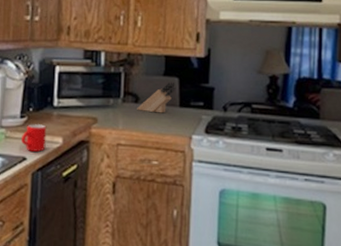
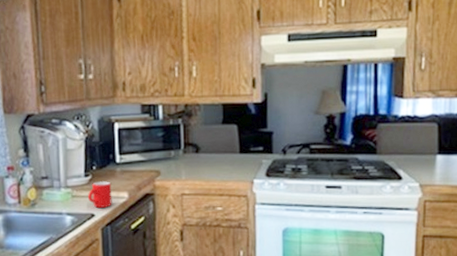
knife block: present [137,82,176,113] -> none [198,129,235,161]

